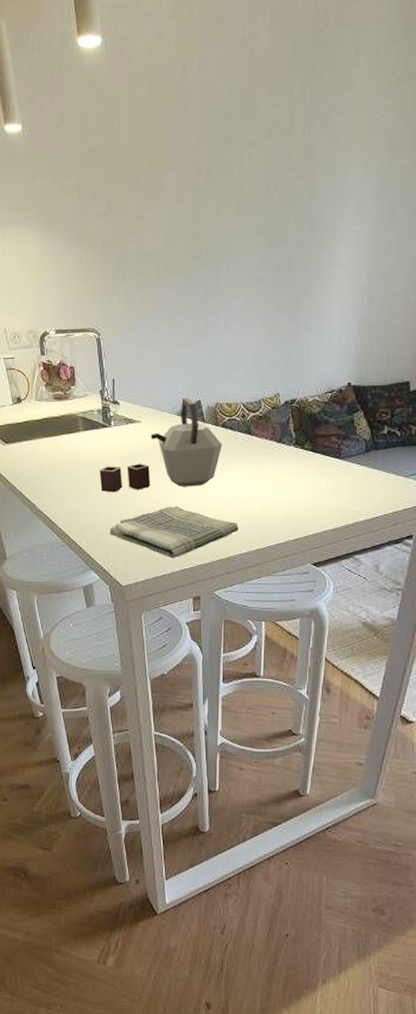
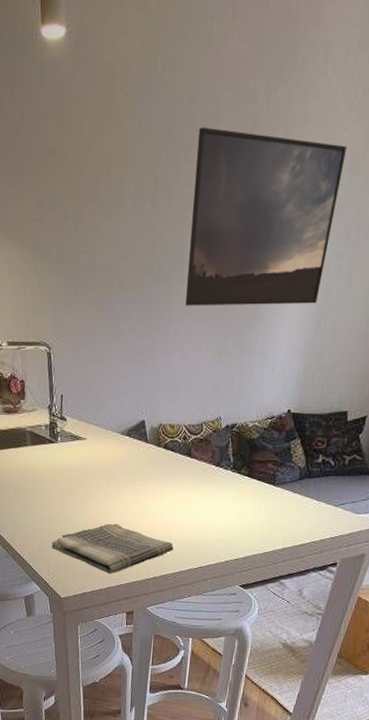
kettle: present [99,397,223,493] -> none [44,416,163,508]
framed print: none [235,119,386,287] -> present [186,127,348,306]

